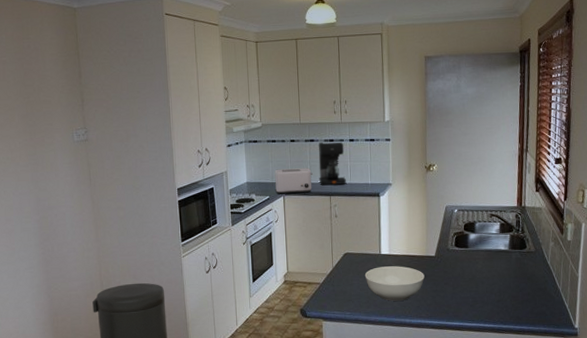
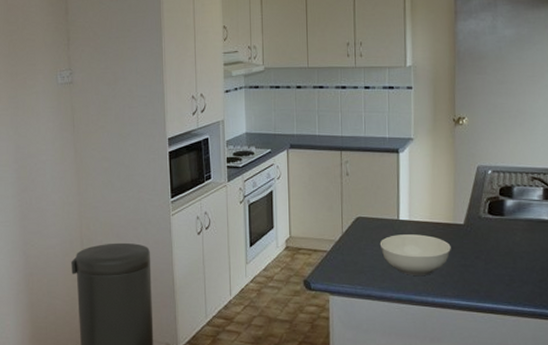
toaster: present [274,168,313,195] -> none [278,118,321,148]
coffee maker: present [318,141,346,186] -> none [328,88,360,139]

